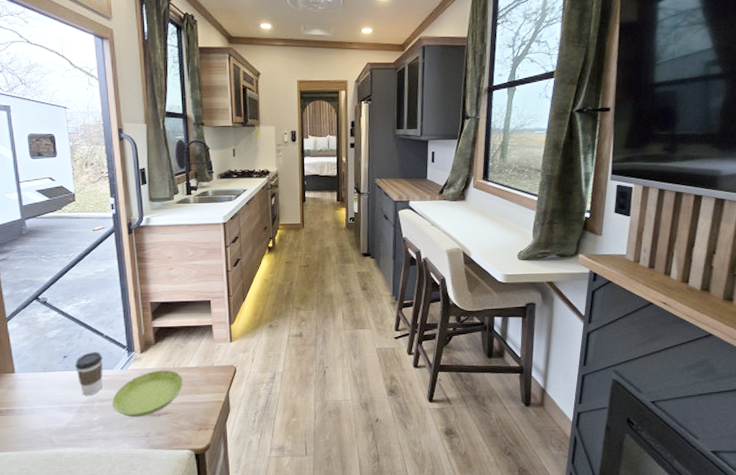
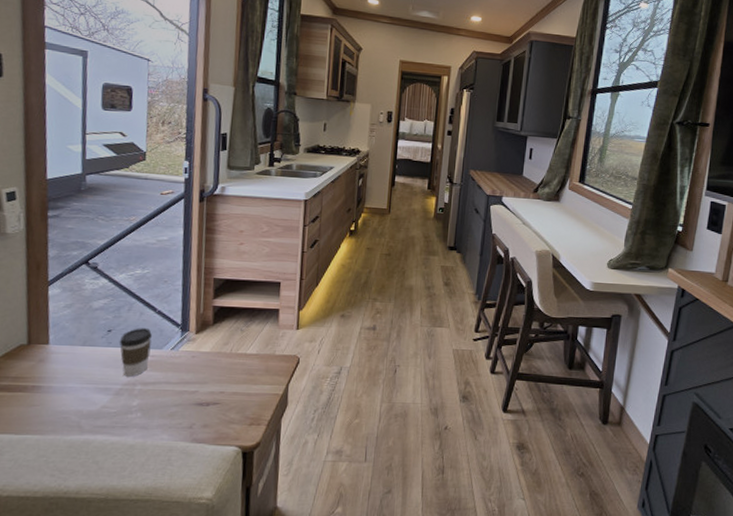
saucer: present [112,370,184,418] -> none [156,354,240,406]

